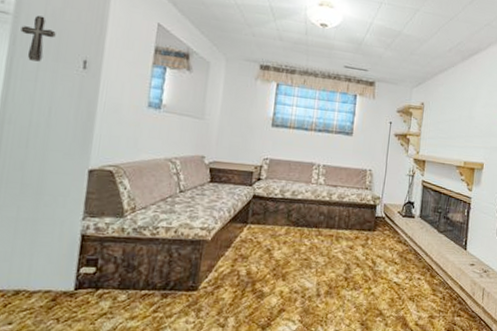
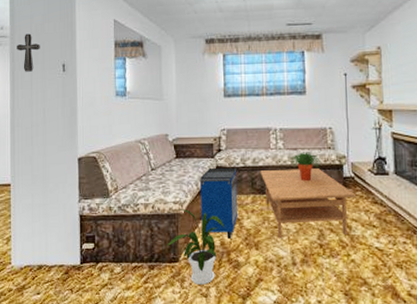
house plant: none [186,236,254,315] -> present [166,209,225,285]
cabinet: none [228,196,275,269] -> present [200,168,239,239]
coffee table: none [297,203,385,270] -> present [260,168,357,238]
potted plant: none [328,189,357,218] -> present [289,152,321,182]

